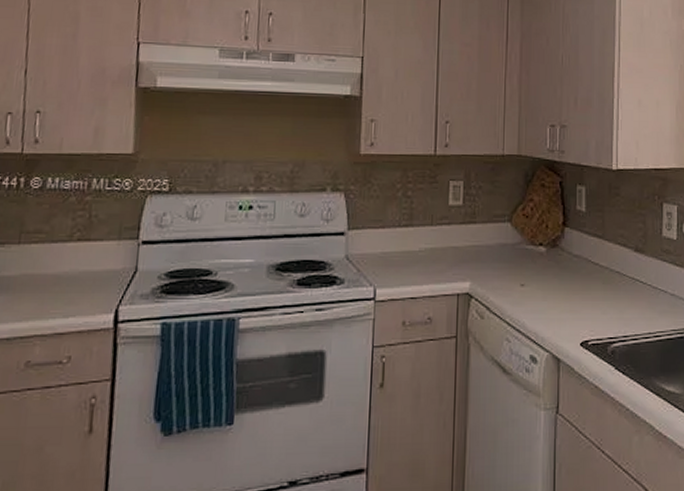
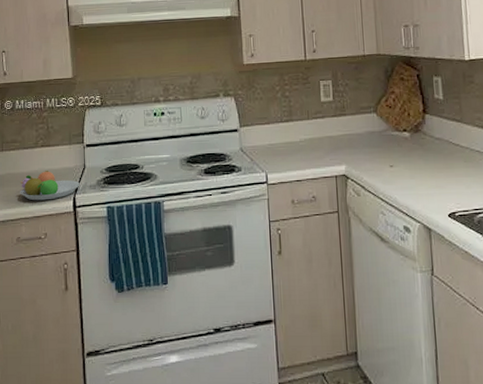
fruit bowl: none [38,273,127,312] -> present [20,171,80,201]

